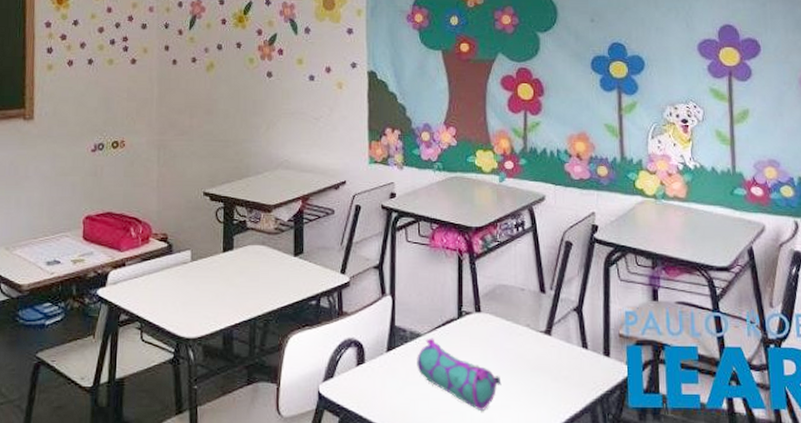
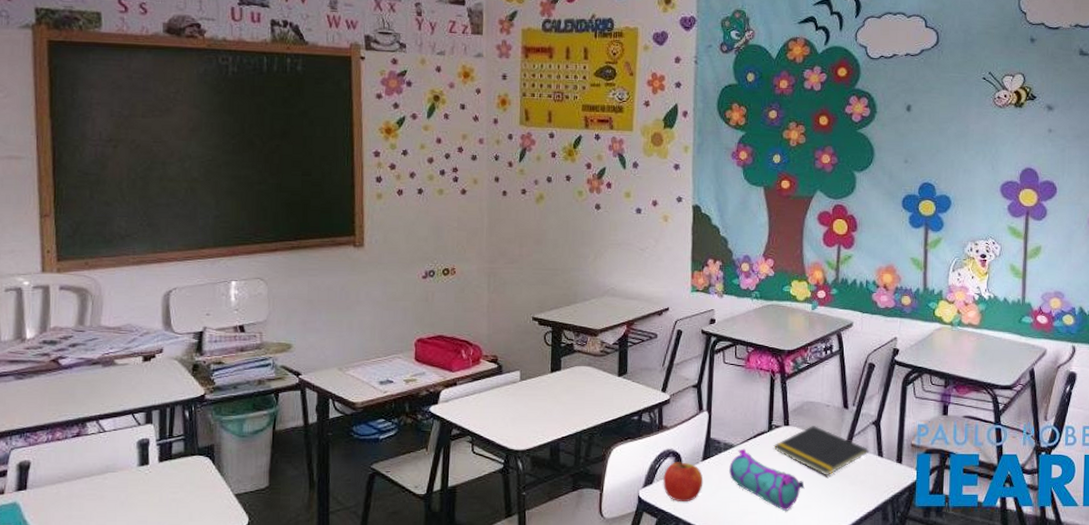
apple: none [344,353,389,400] -> present [662,462,704,503]
notepad: none [464,312,571,371] -> present [773,426,869,476]

